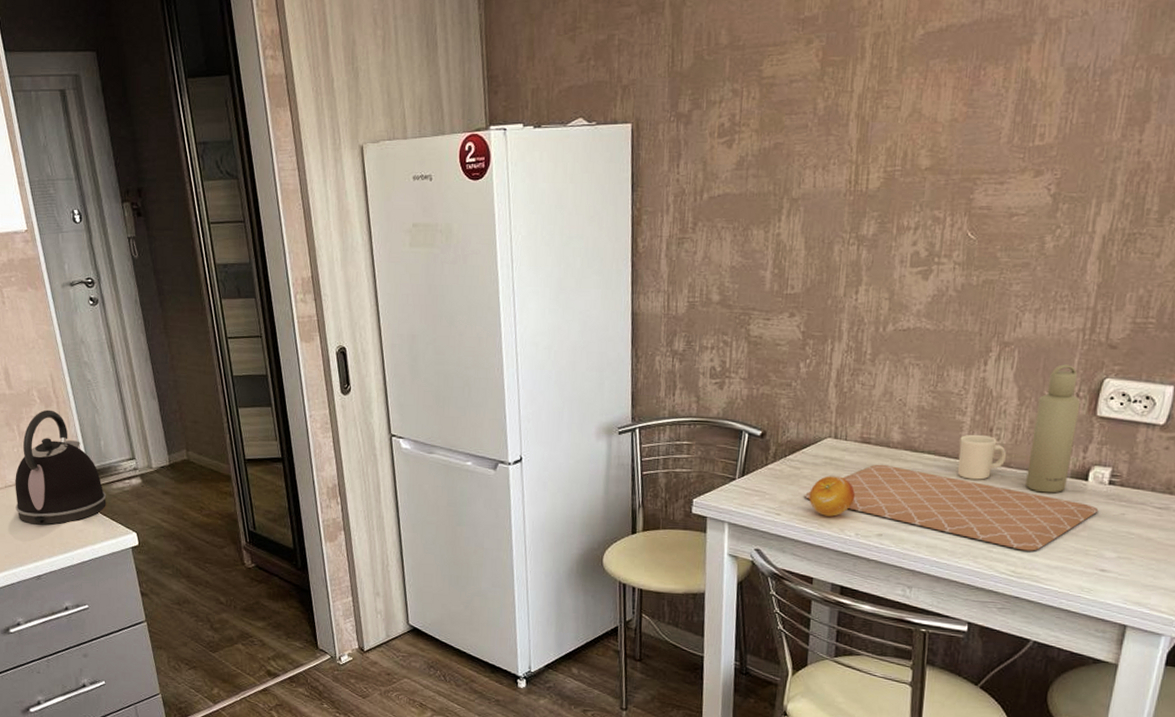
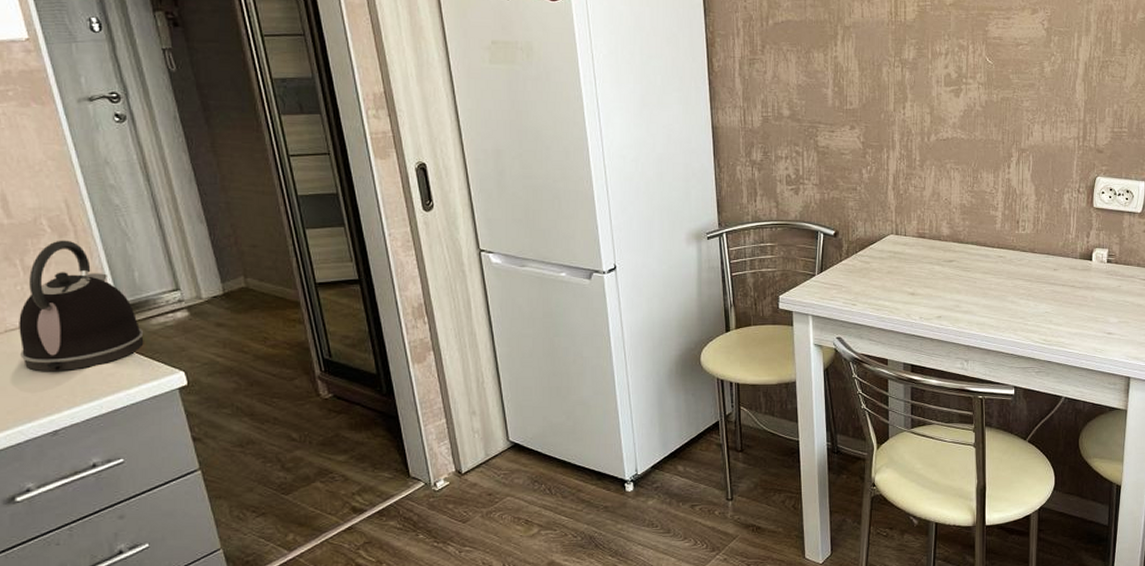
placemat: present [804,464,1099,551] -> none [874,255,1102,322]
fruit: present [809,476,856,517] -> none [879,268,917,304]
mug: present [957,434,1007,480] -> none [995,226,1032,264]
bottle: present [1026,364,1081,493] -> none [1047,166,1081,272]

